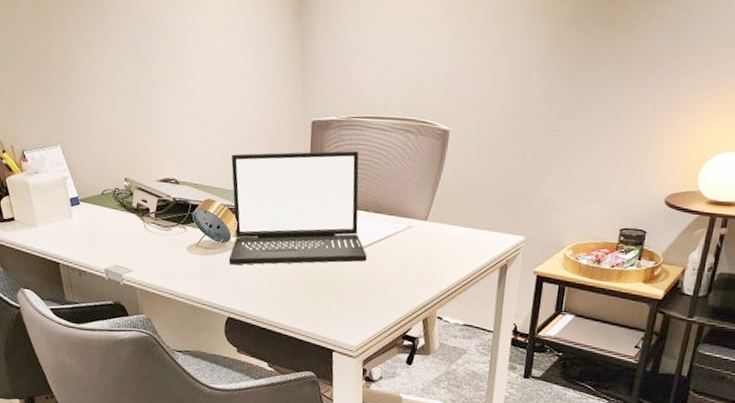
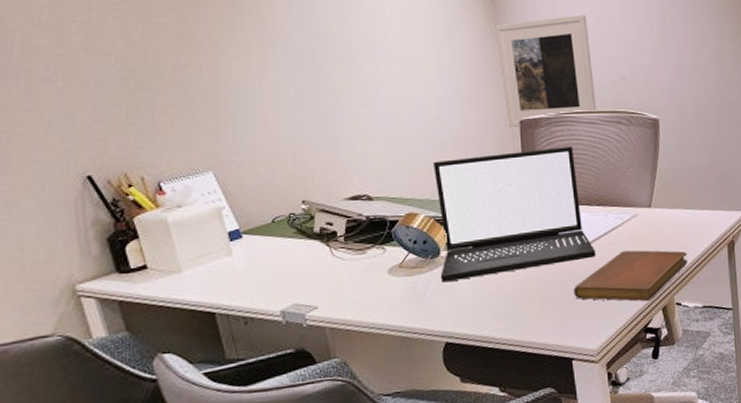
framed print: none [299,12,391,127] -> present [495,14,597,127]
notebook: none [342,259,457,310] -> present [574,250,688,302]

